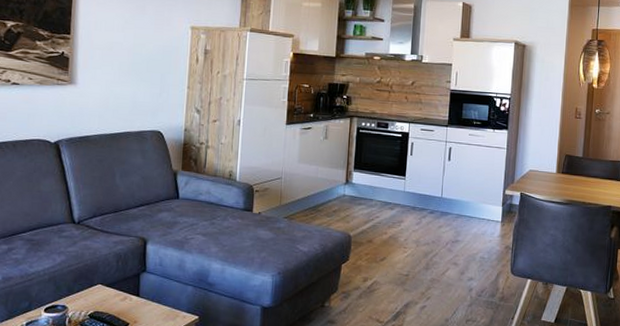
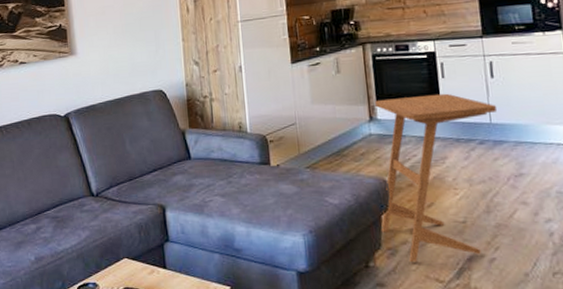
side table: none [340,166,449,305] -> present [375,93,498,263]

